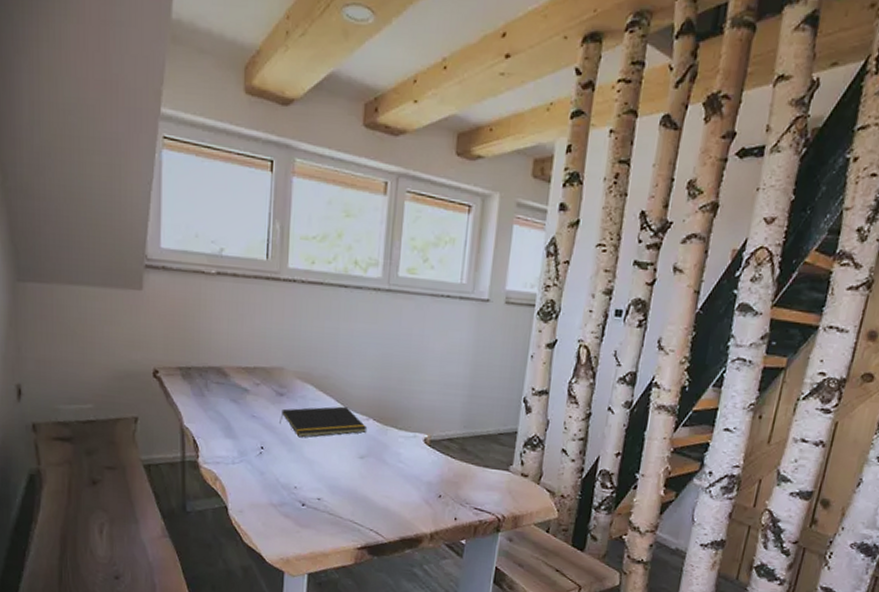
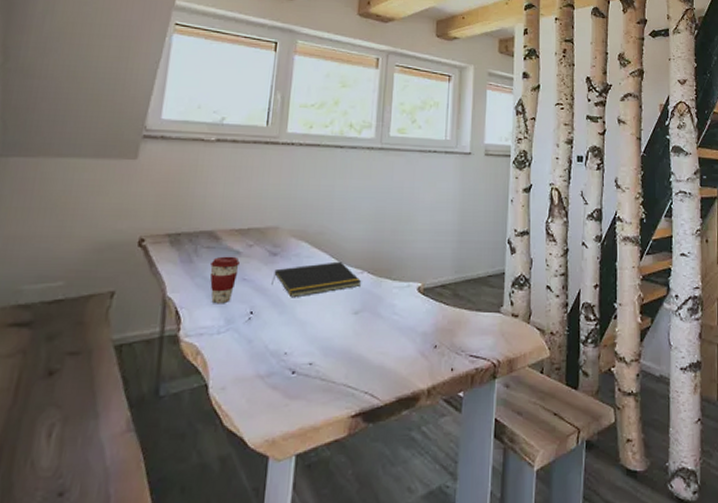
coffee cup: none [221,392,248,437] -> present [209,256,240,304]

